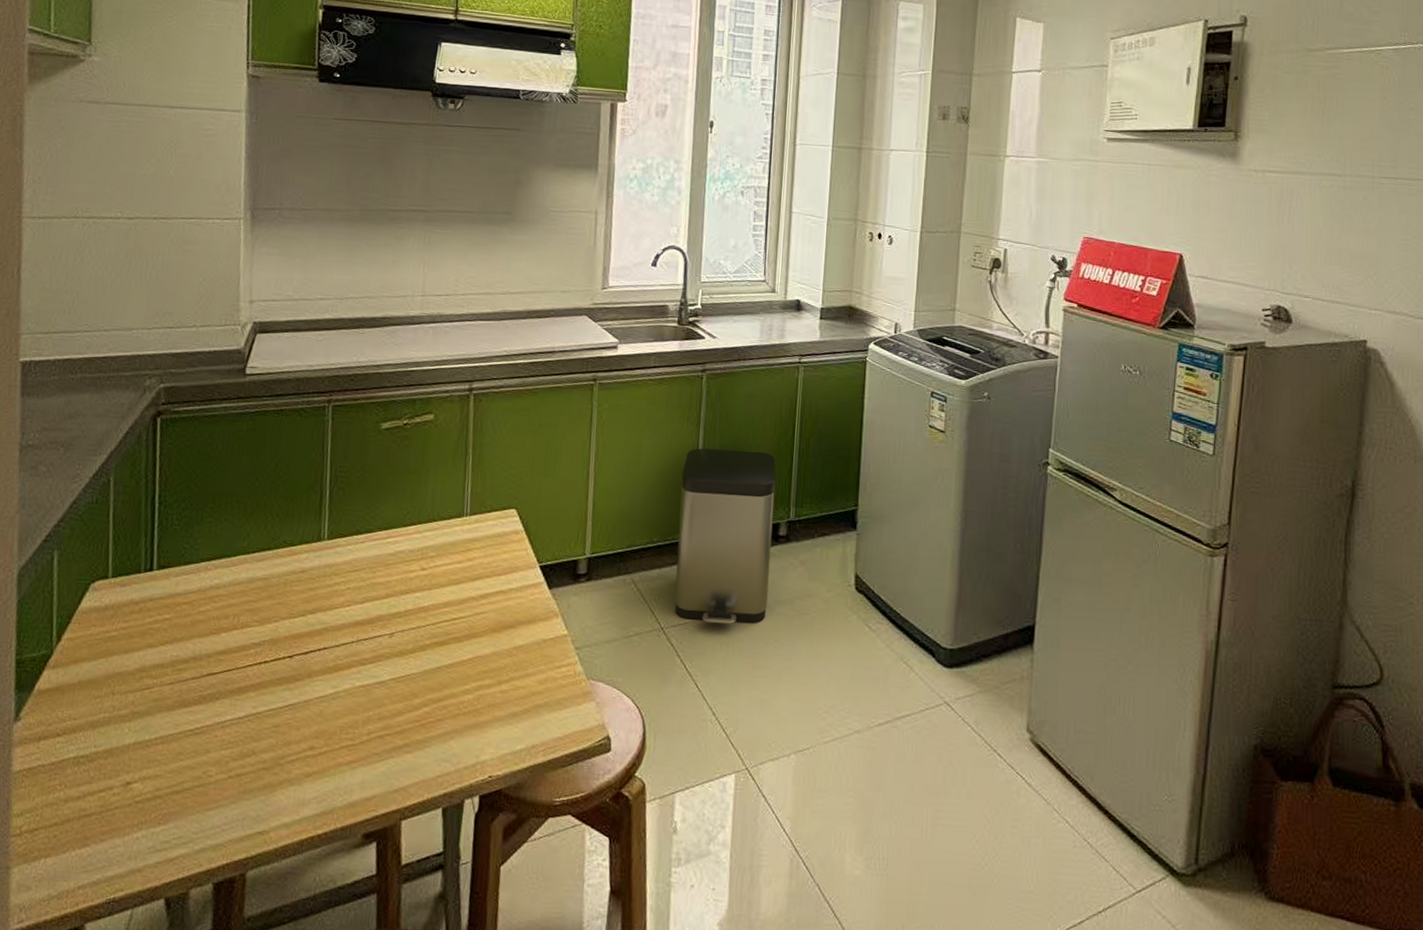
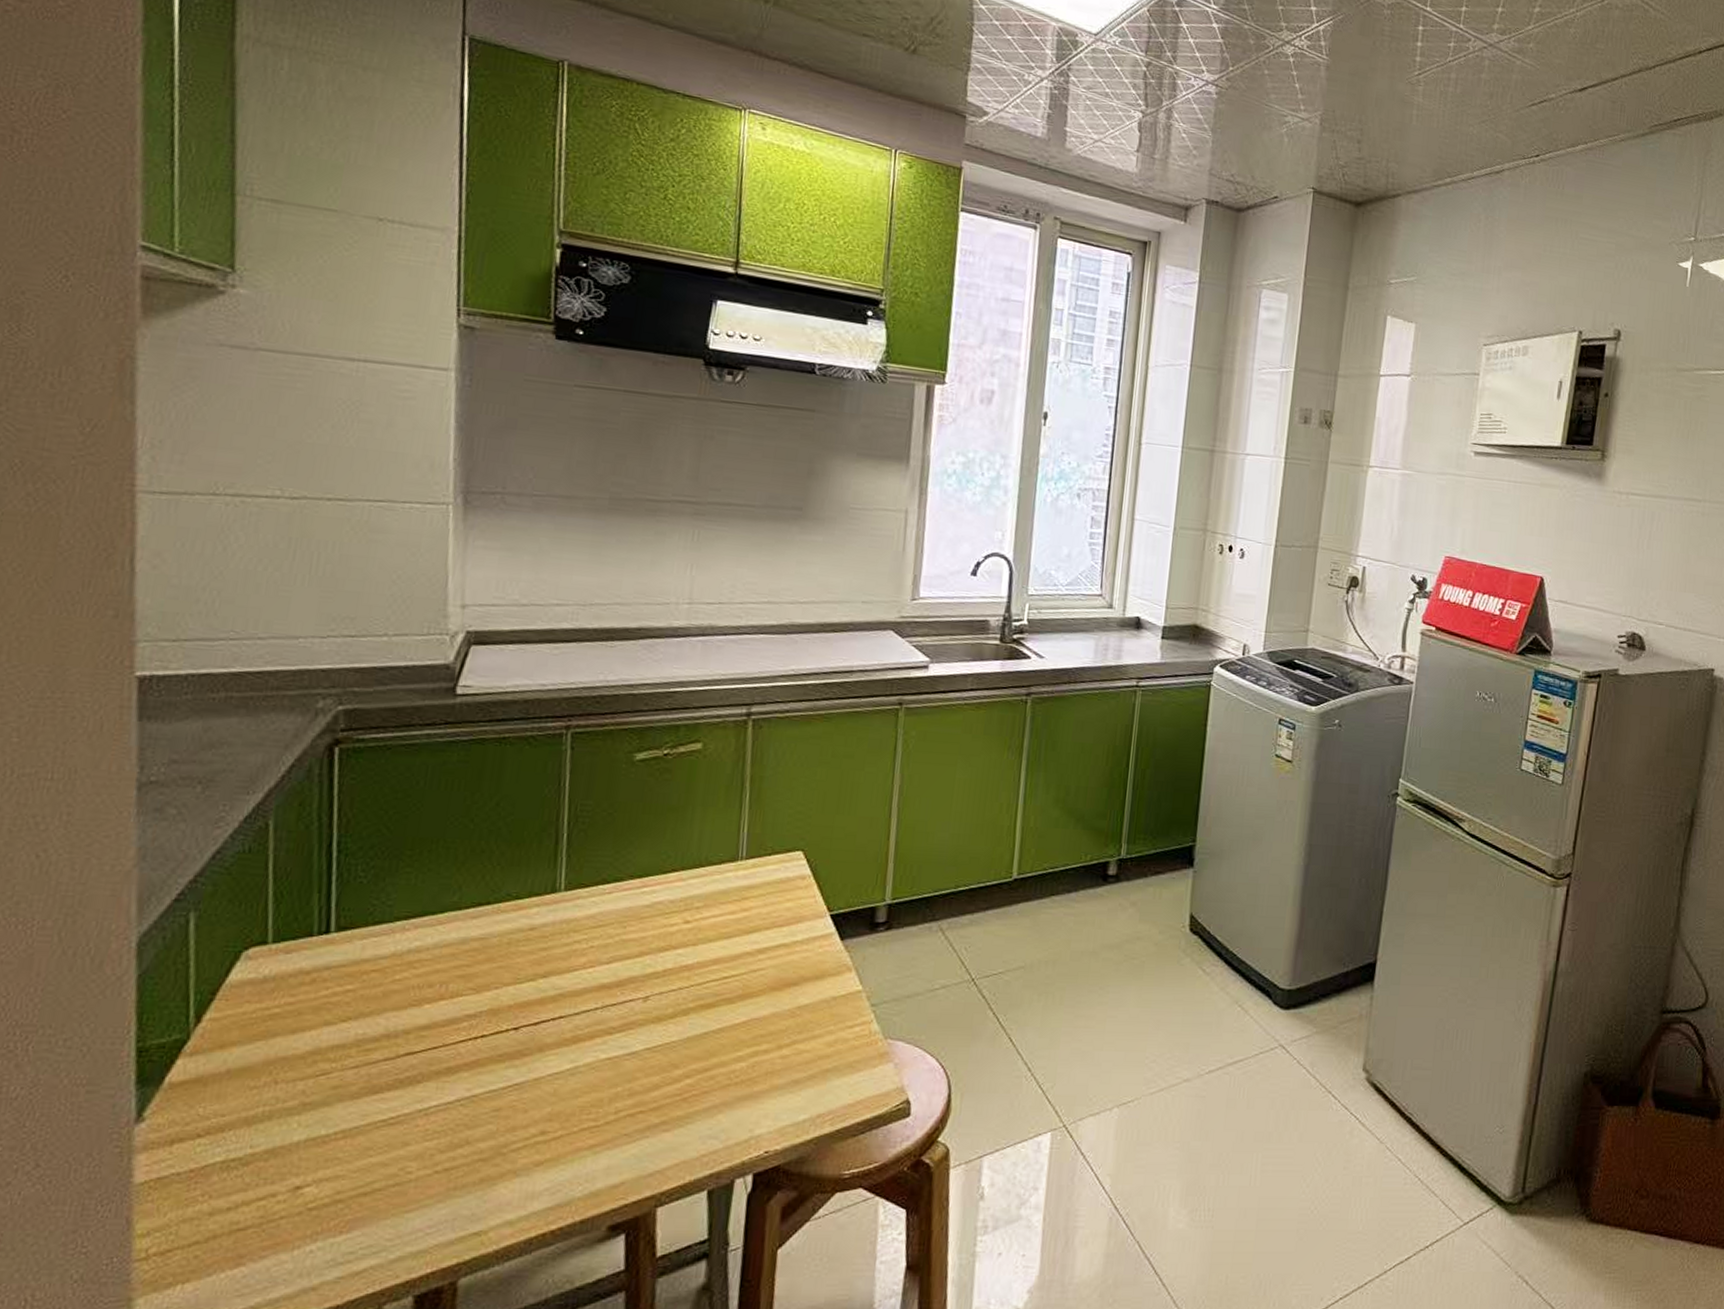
pedal bin: present [674,448,776,625] -> none [988,780,1107,973]

